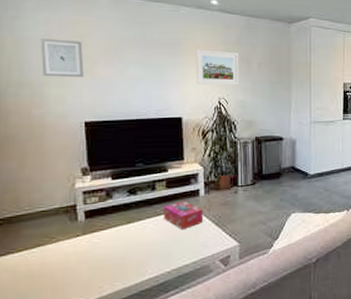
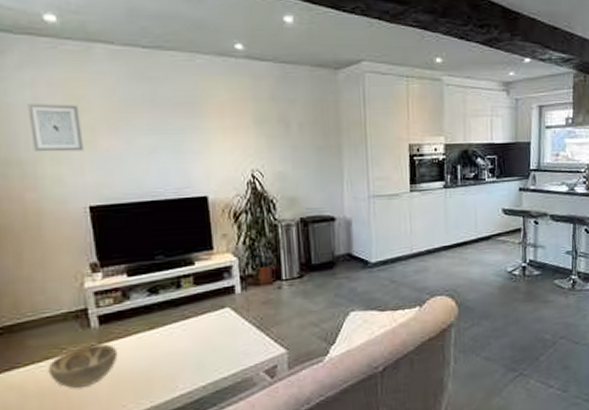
decorative bowl: none [38,234,99,272] -> present [48,343,118,389]
tissue box: present [163,200,204,230] -> none [191,299,242,336]
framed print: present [195,49,239,85] -> none [219,109,276,154]

